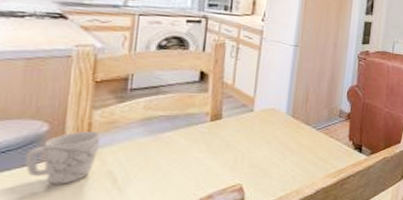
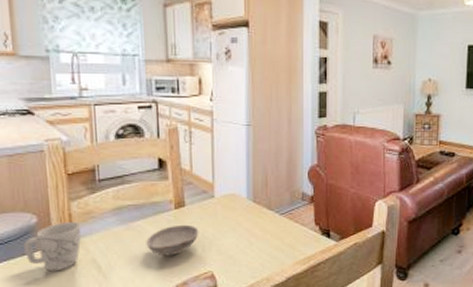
bowl: none [173,137,233,169] -> present [146,224,199,256]

